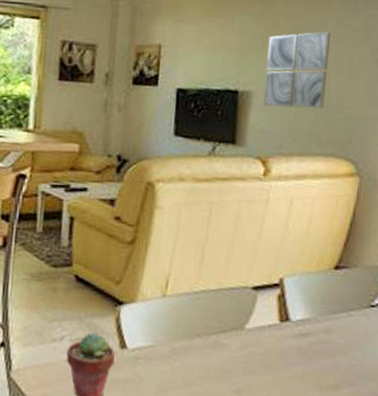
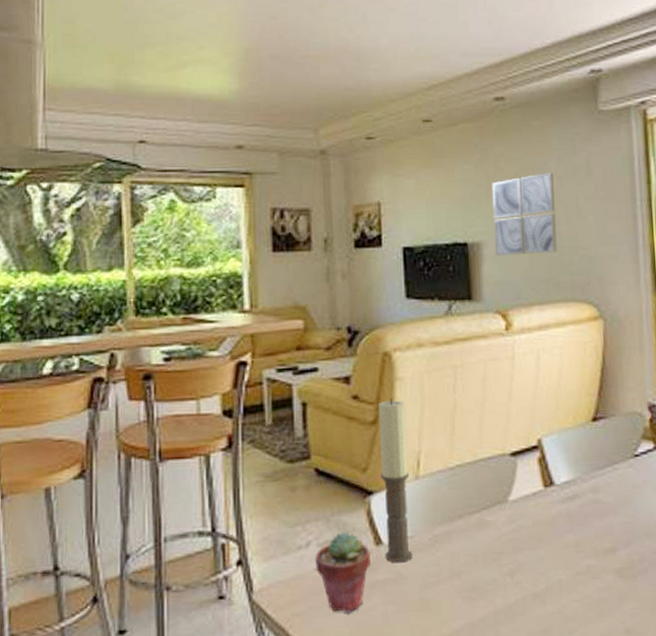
candle: none [127,224,161,367] -> present [379,399,413,563]

